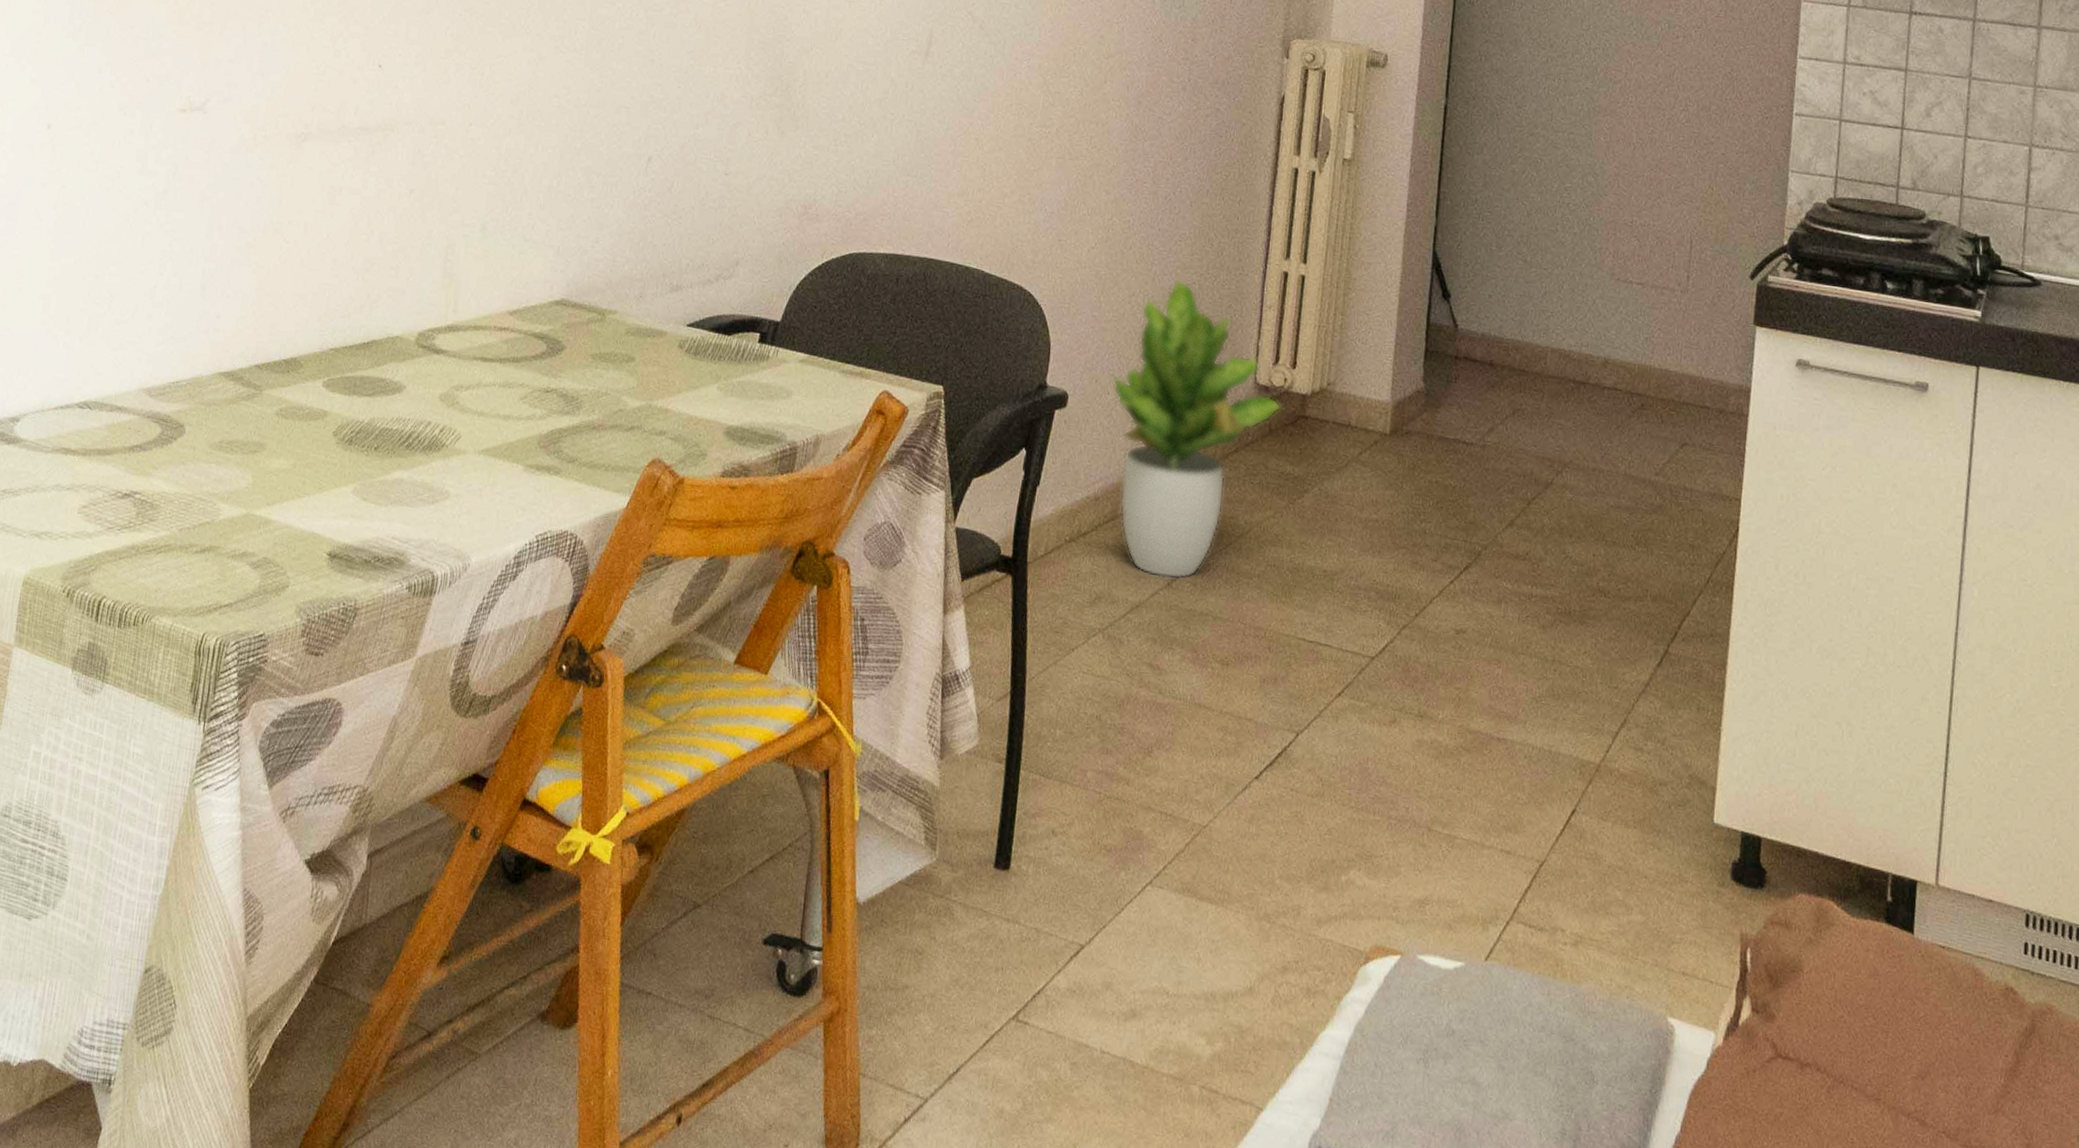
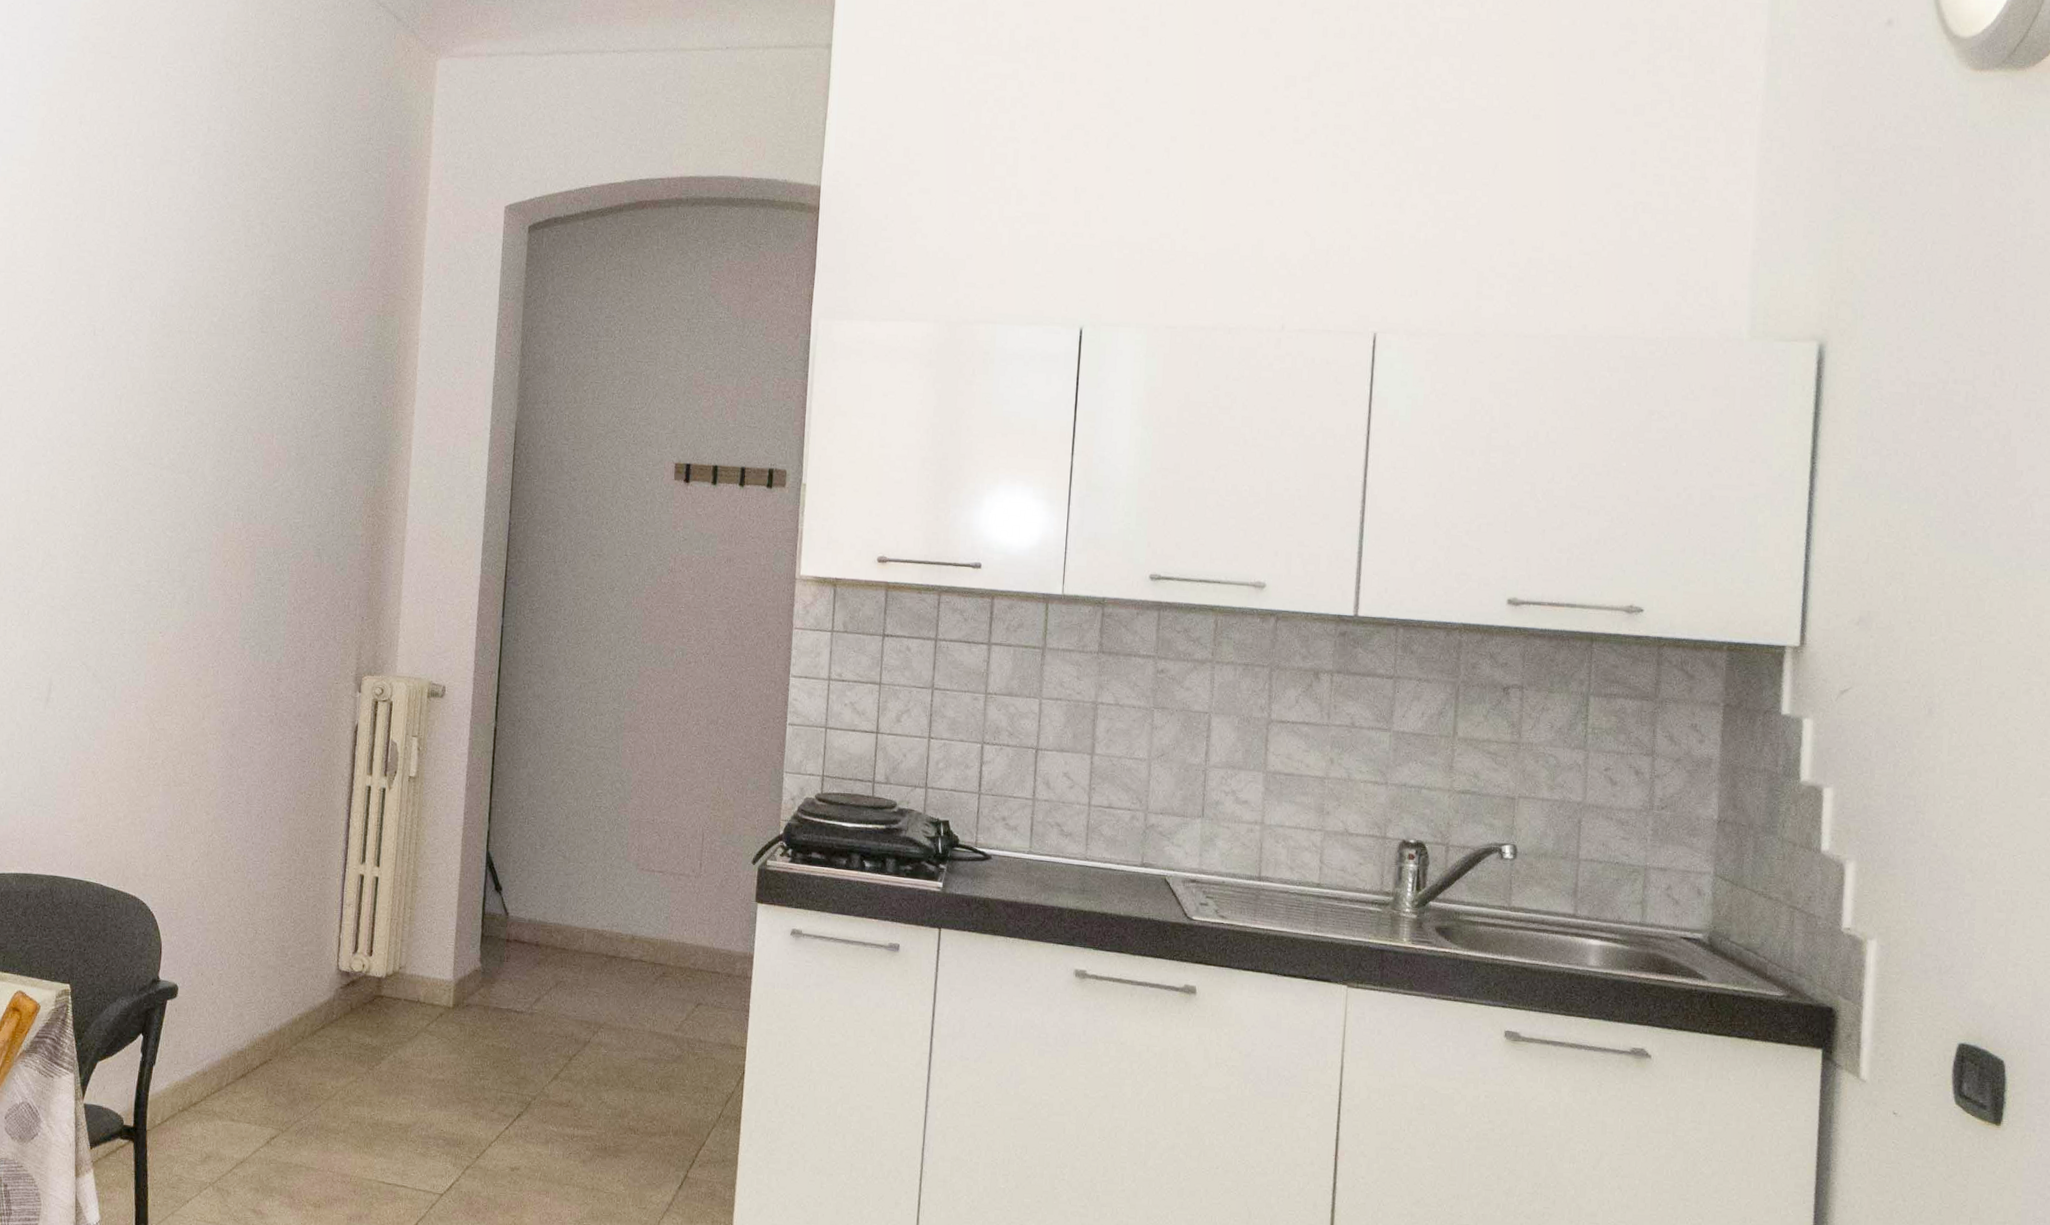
potted plant: present [1112,280,1282,580] -> none [215,885,361,1138]

